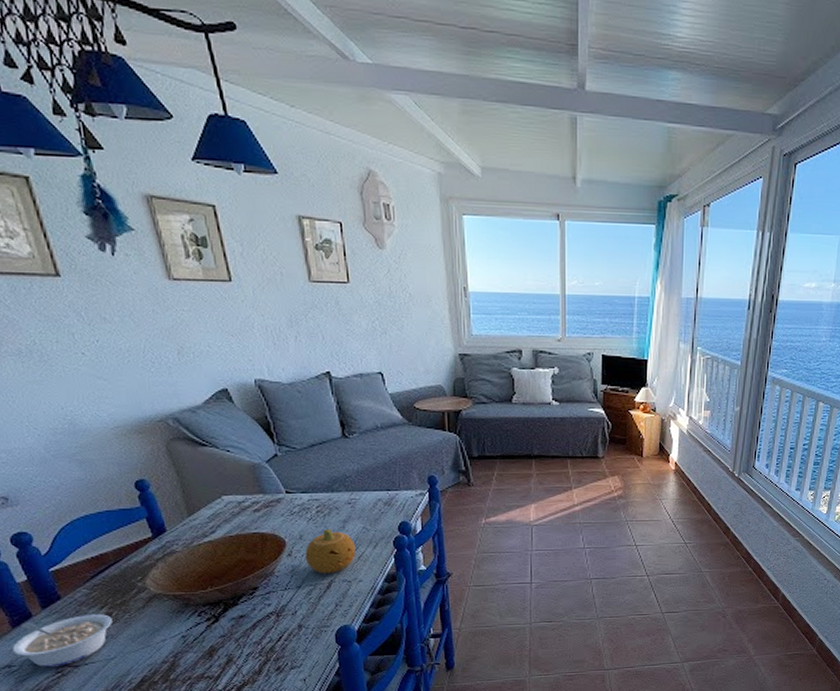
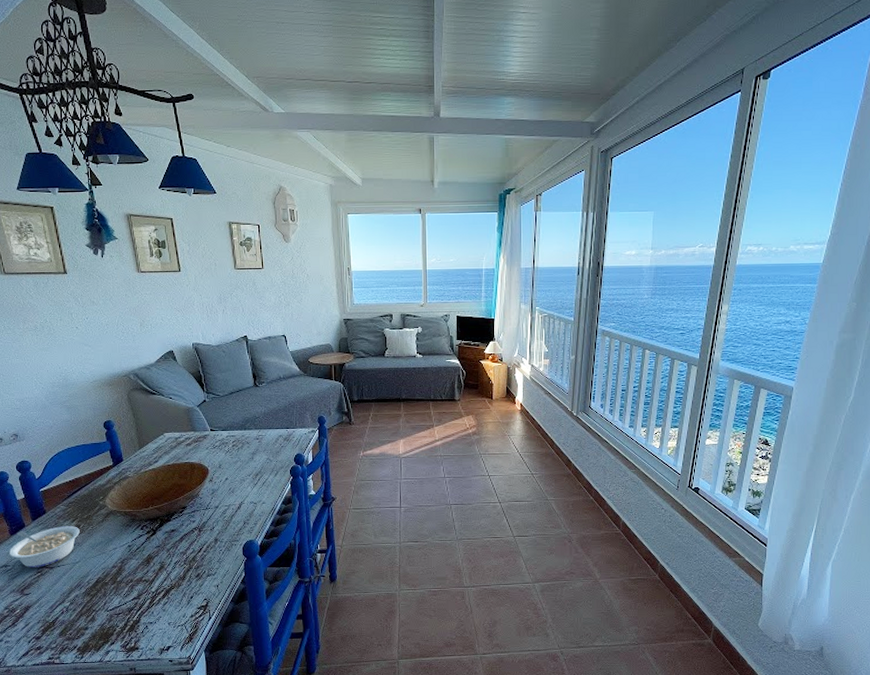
fruit: present [305,528,356,574] -> none [222,459,261,496]

